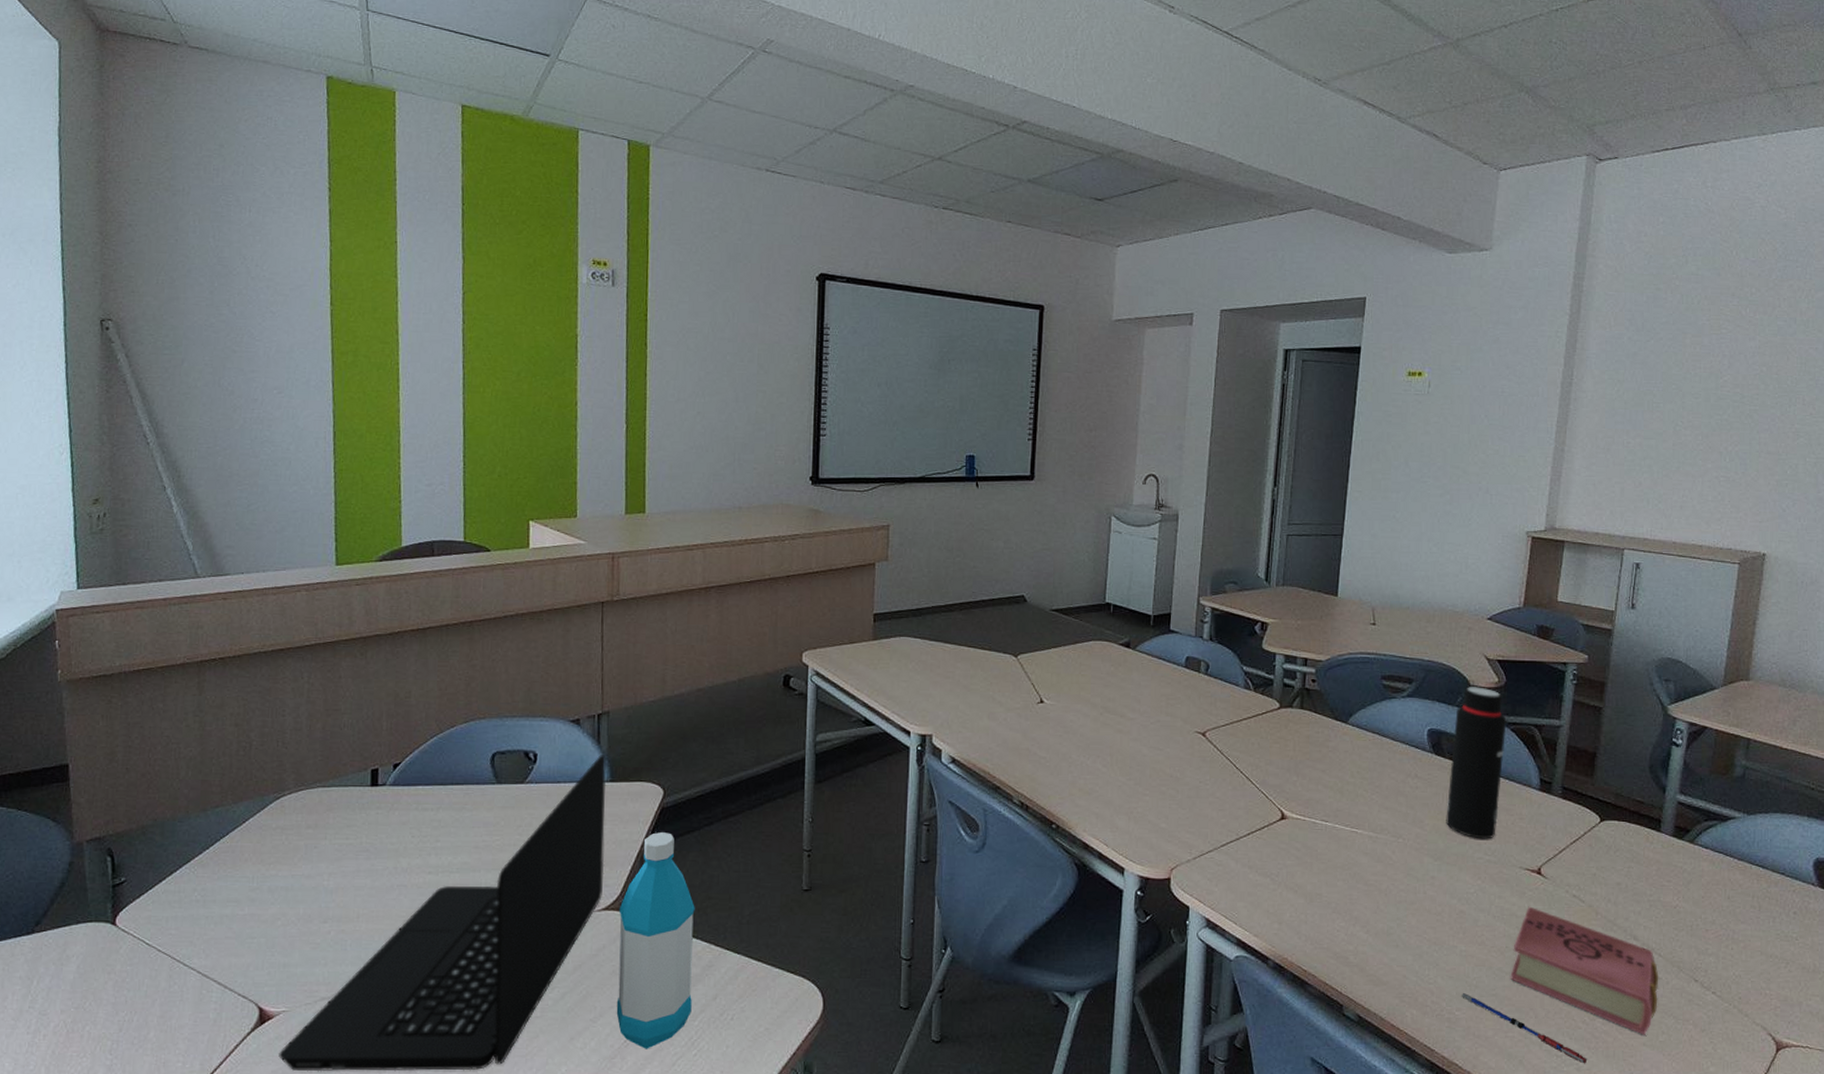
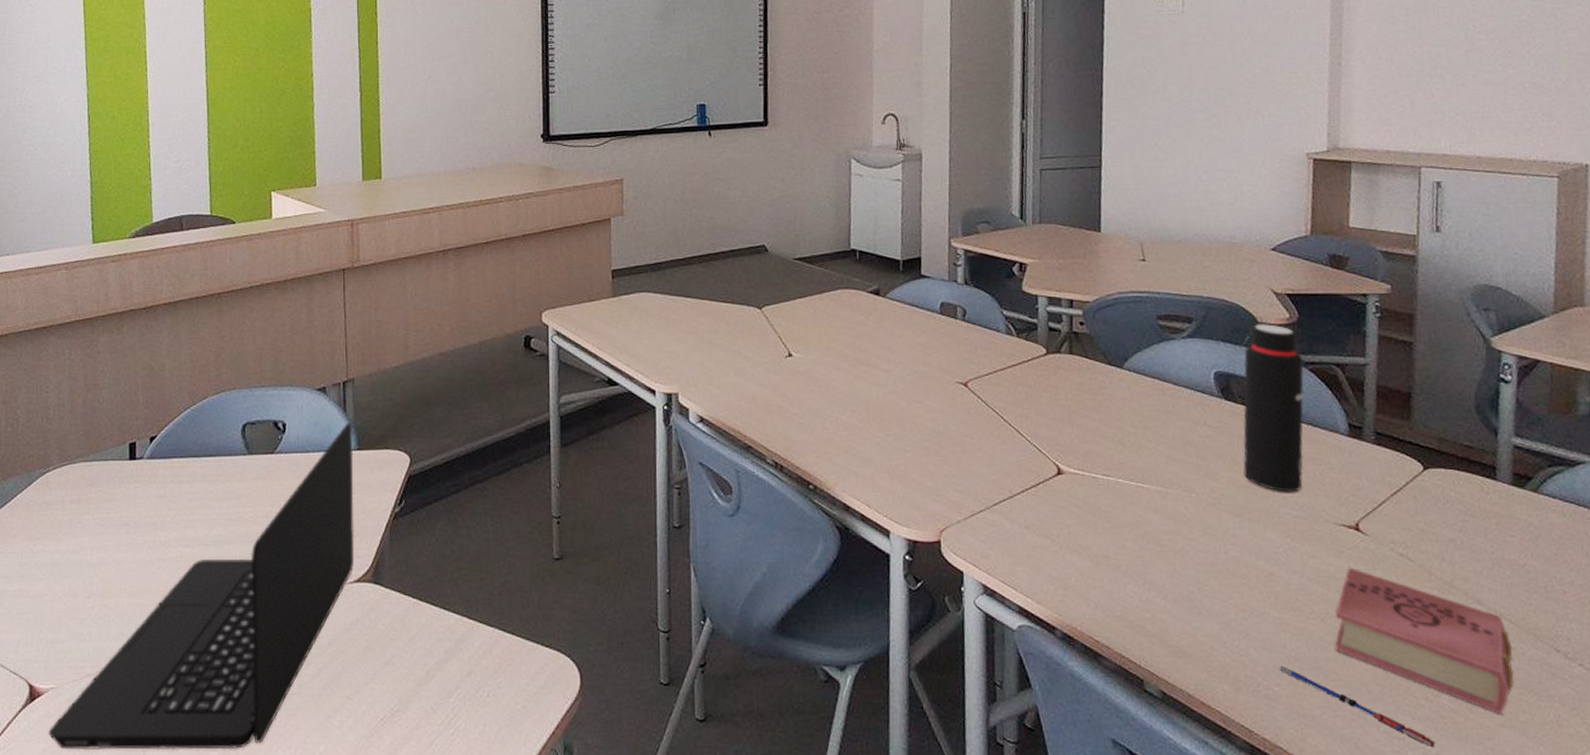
water bottle: present [616,831,695,1049] -> none [370,500,447,728]

